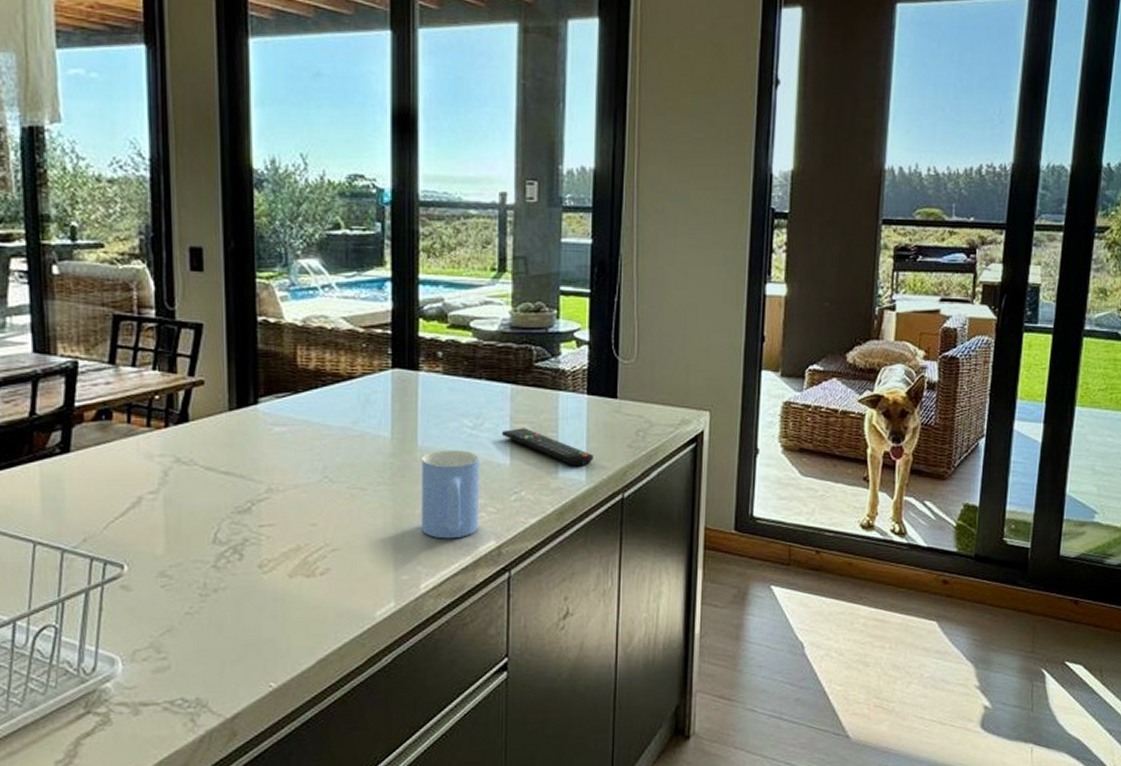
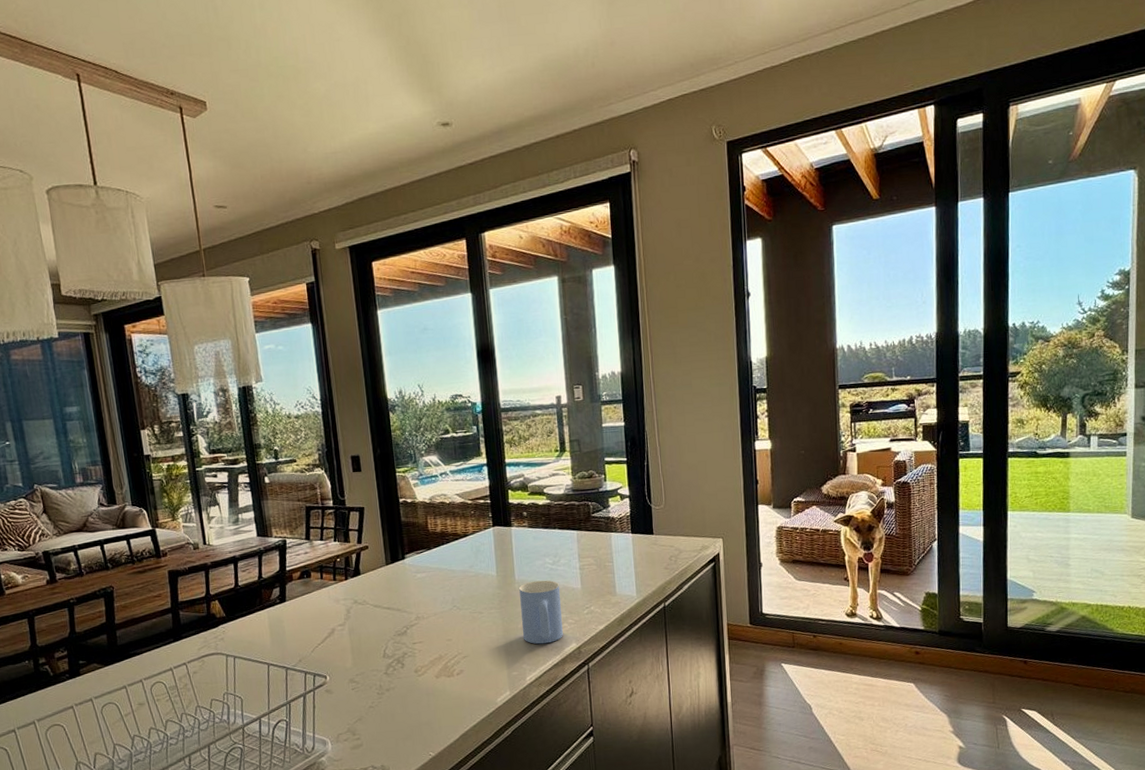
remote control: present [501,428,593,467] -> none [573,561,640,586]

